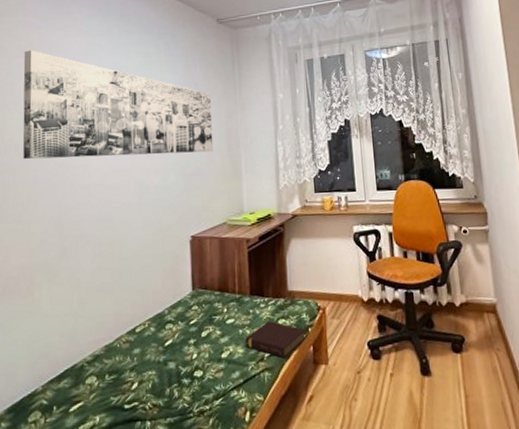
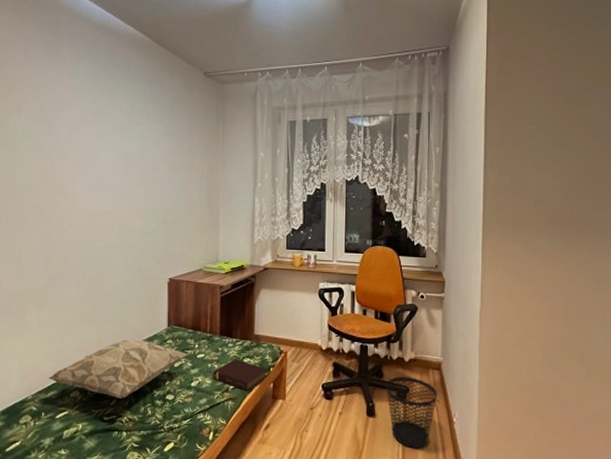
wall art: present [23,50,214,160] -> none [13,87,195,203]
decorative pillow: none [61,308,217,381] -> present [49,339,188,399]
wastebasket: none [438,324,497,409] -> present [386,377,437,448]

